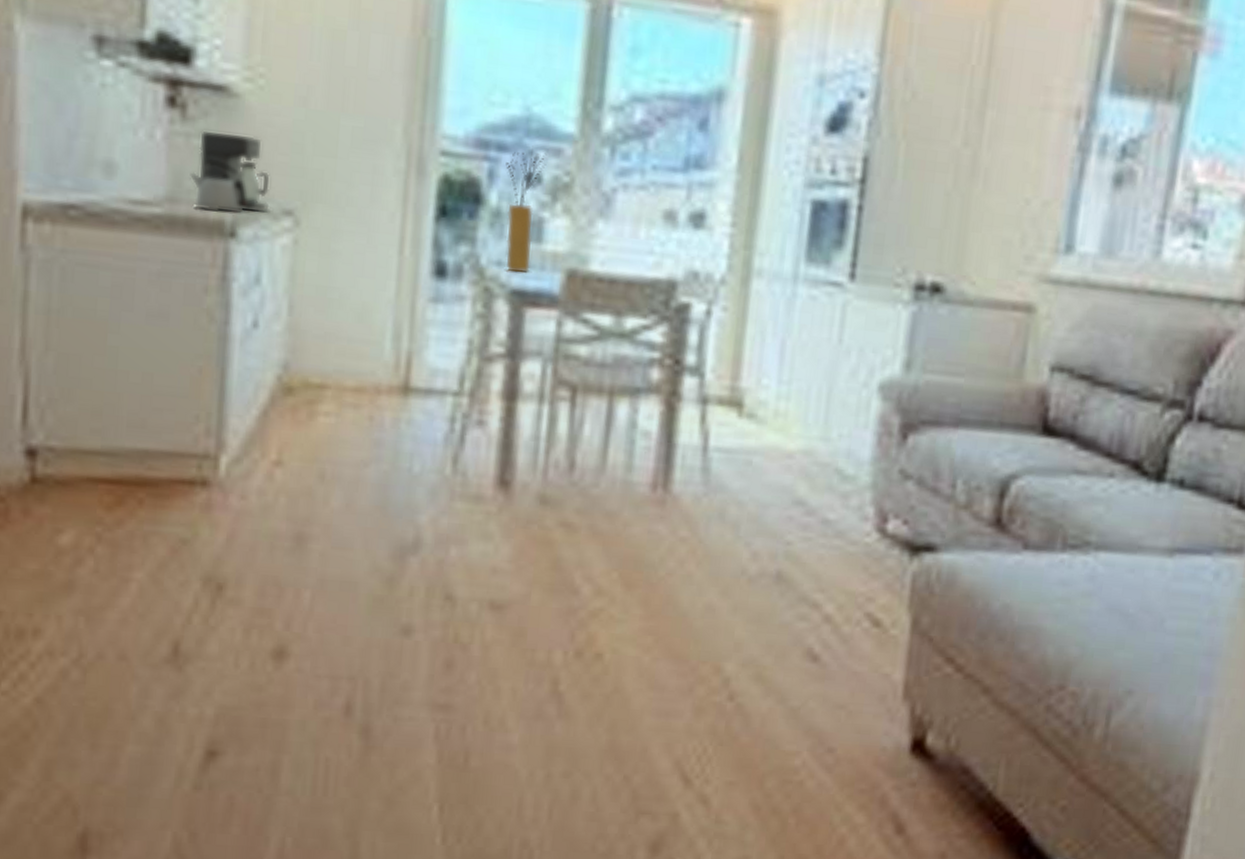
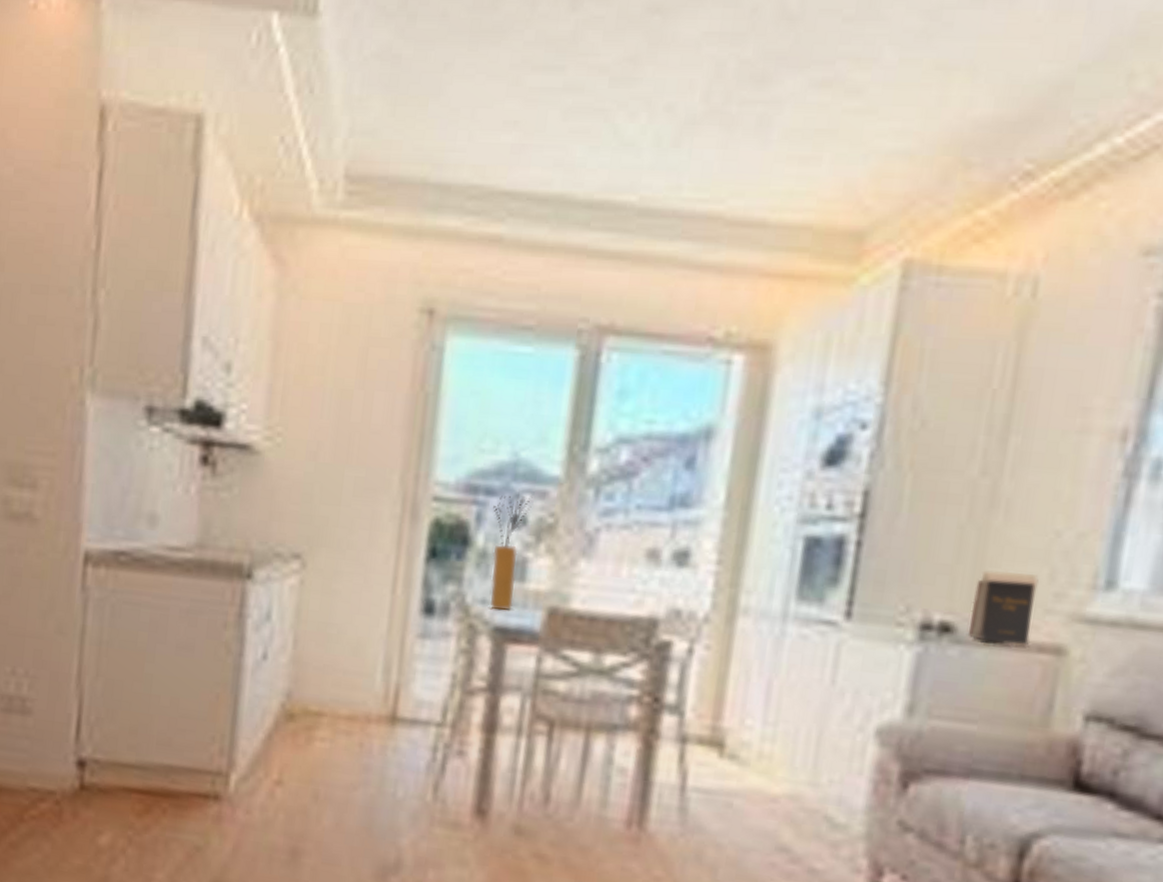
kettle: present [190,159,247,213] -> none [216,510,263,557]
coffee maker: present [198,132,270,213] -> none [223,486,283,556]
books: none [955,234,1012,304] -> present [967,570,1039,646]

